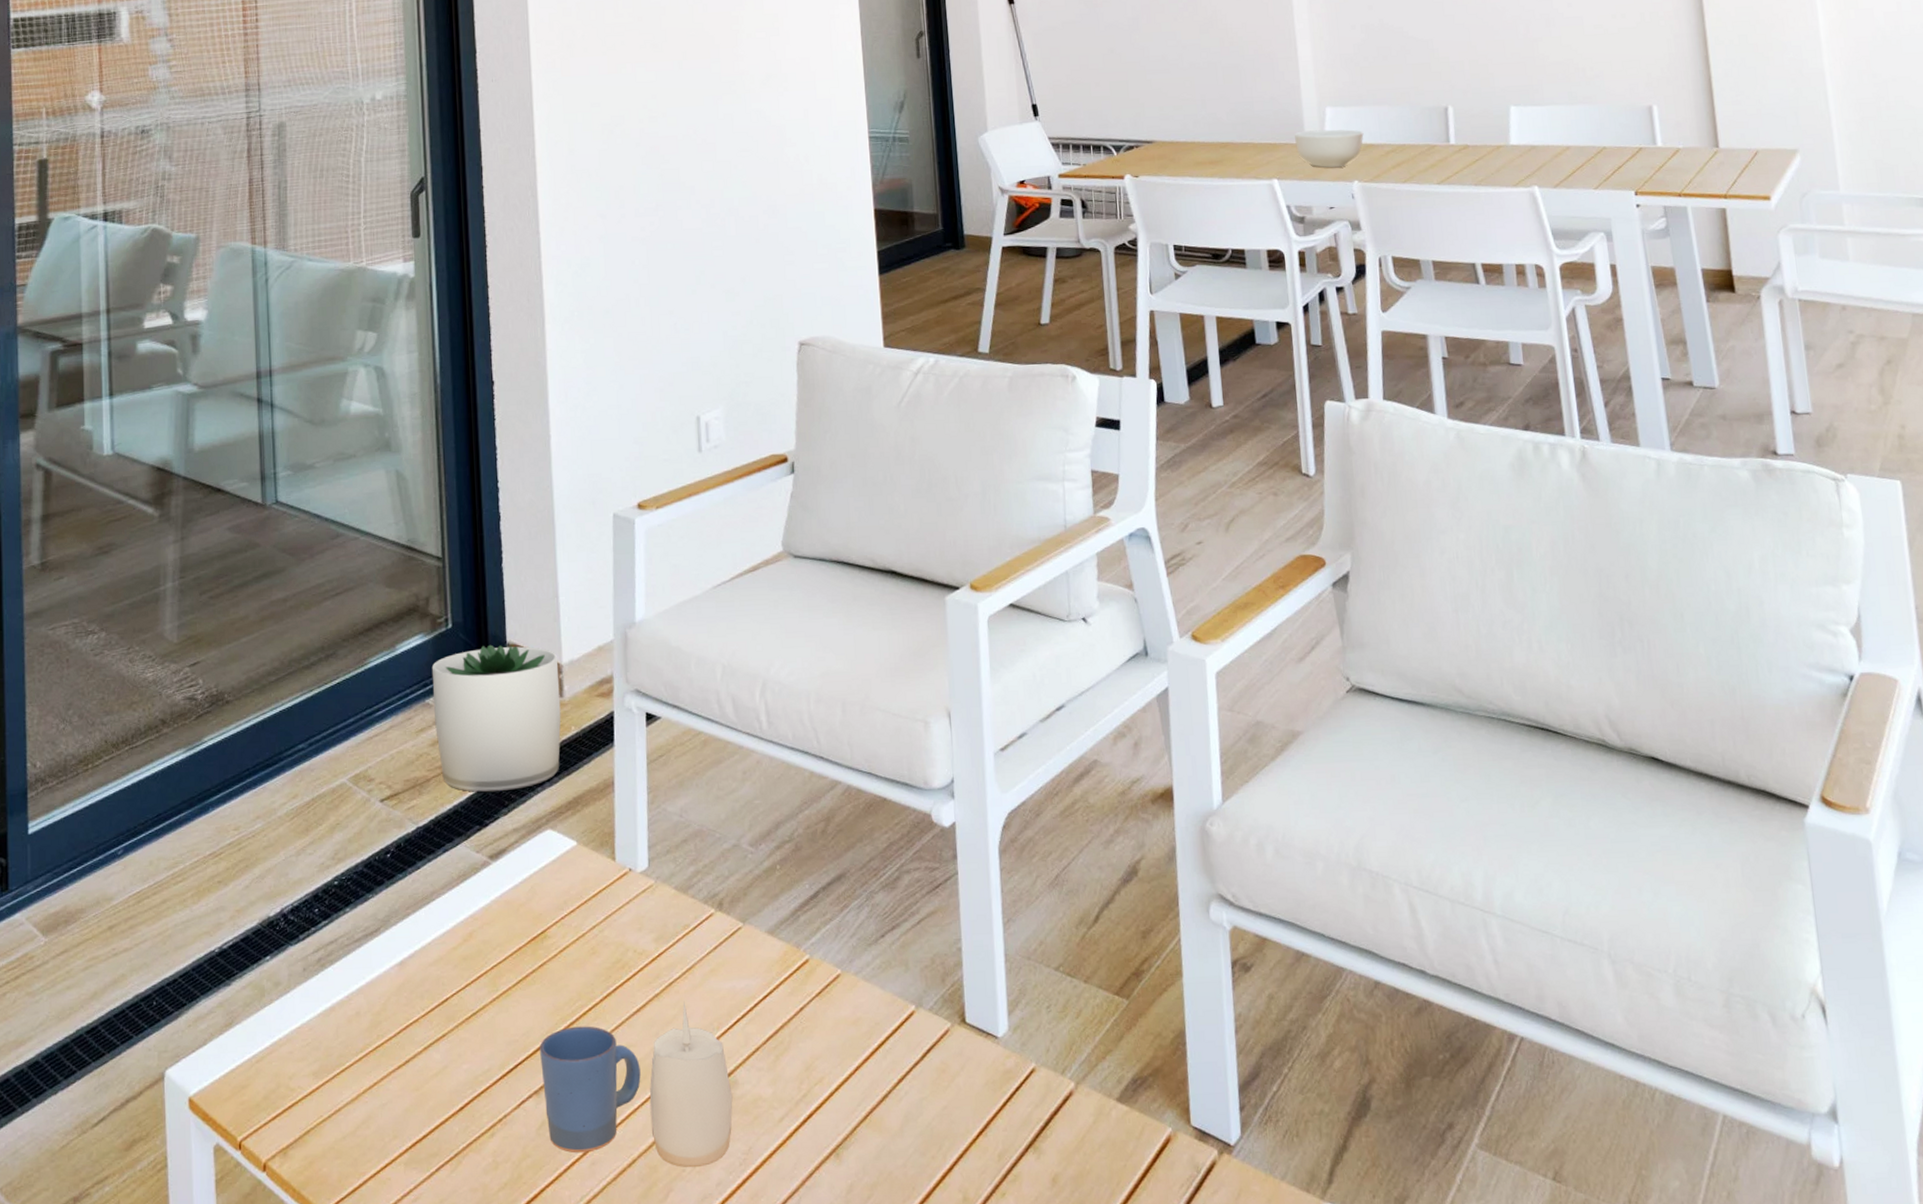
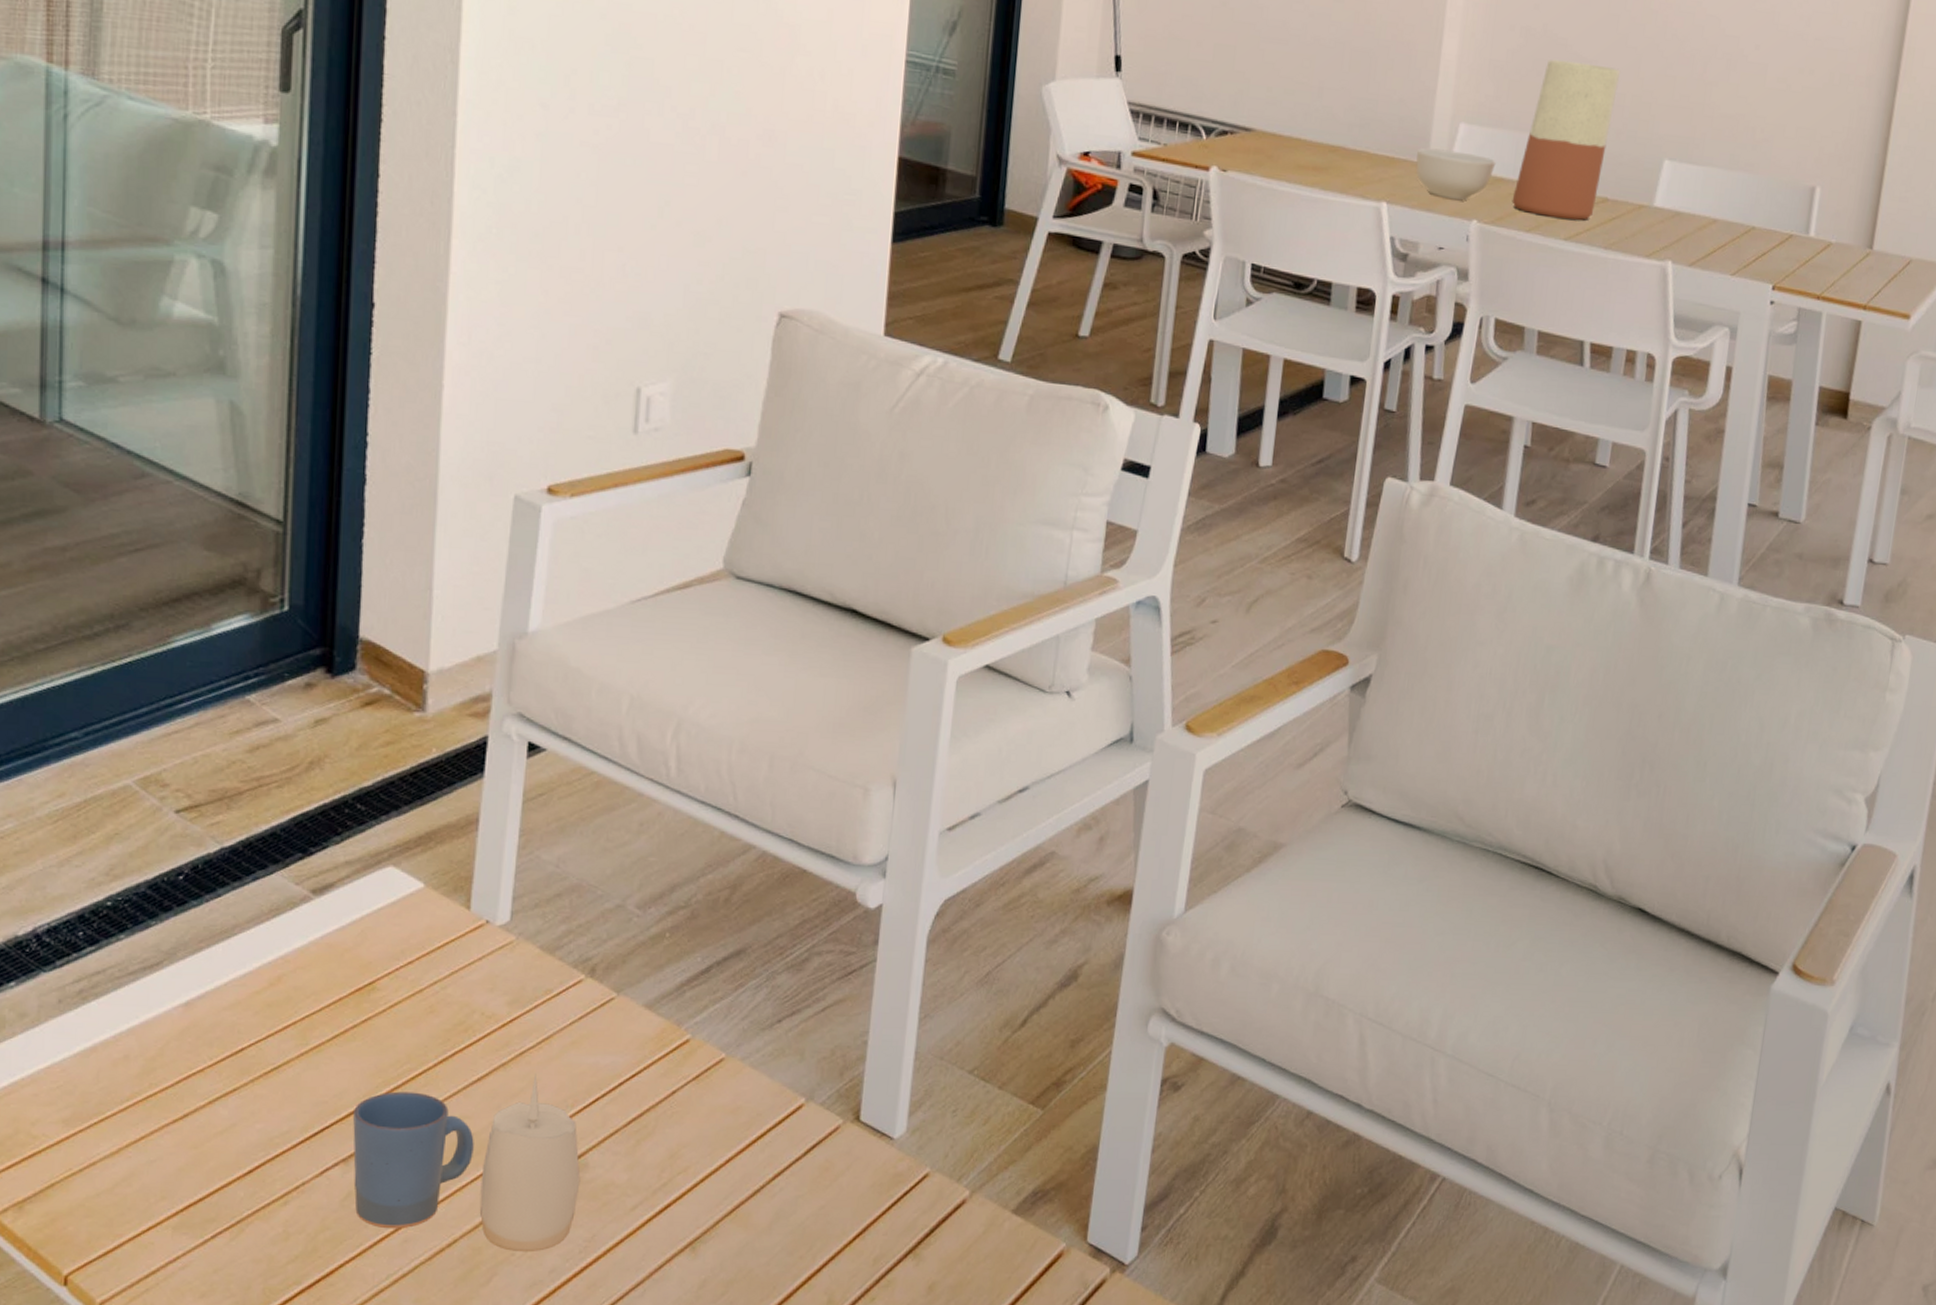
planter: present [431,644,561,793] -> none [255,637,424,817]
vase: none [1384,42,1458,168] -> present [1512,59,1621,221]

